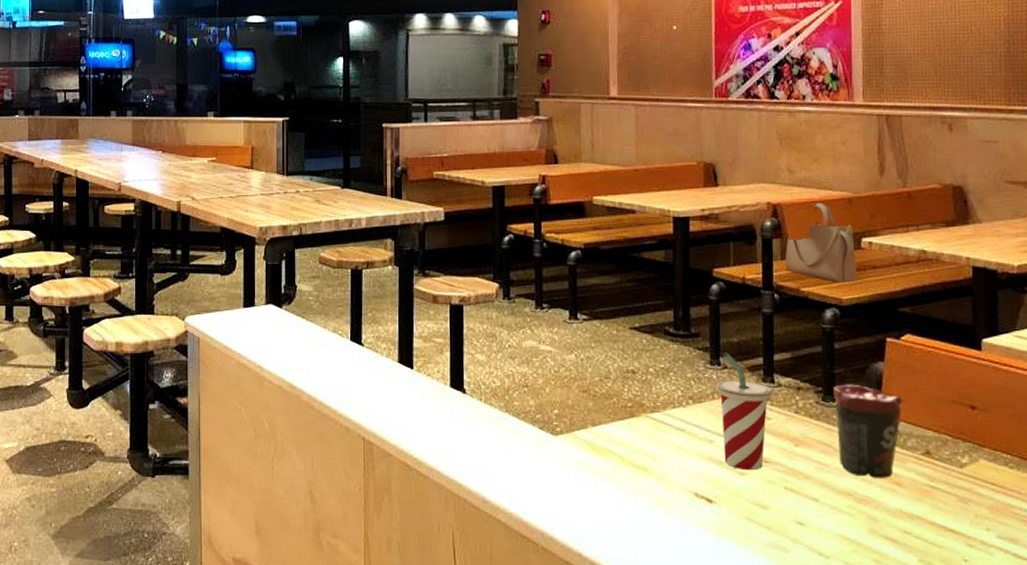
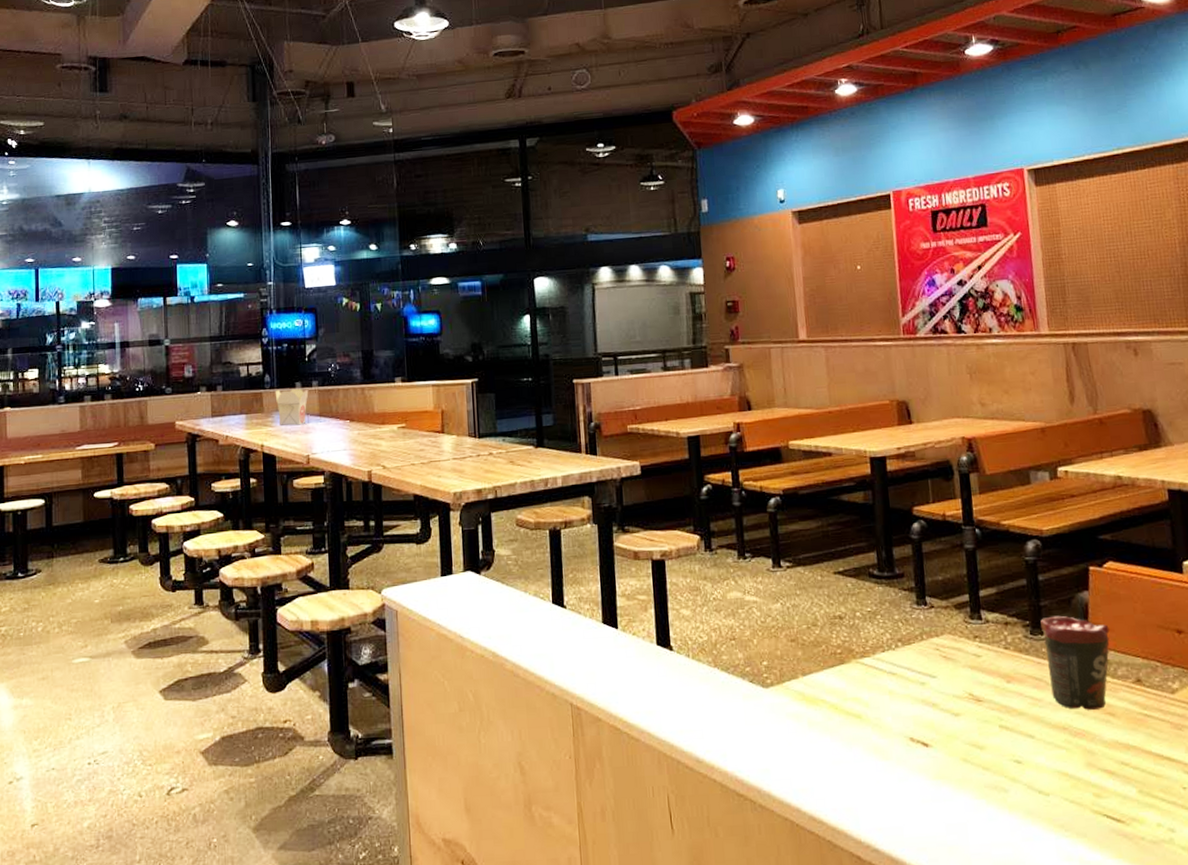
takeout container: none [90,117,123,153] -> present [275,388,309,426]
beverage cup: present [716,351,773,471] -> none [923,590,981,711]
handbag: present [785,202,858,282] -> none [983,434,1057,513]

